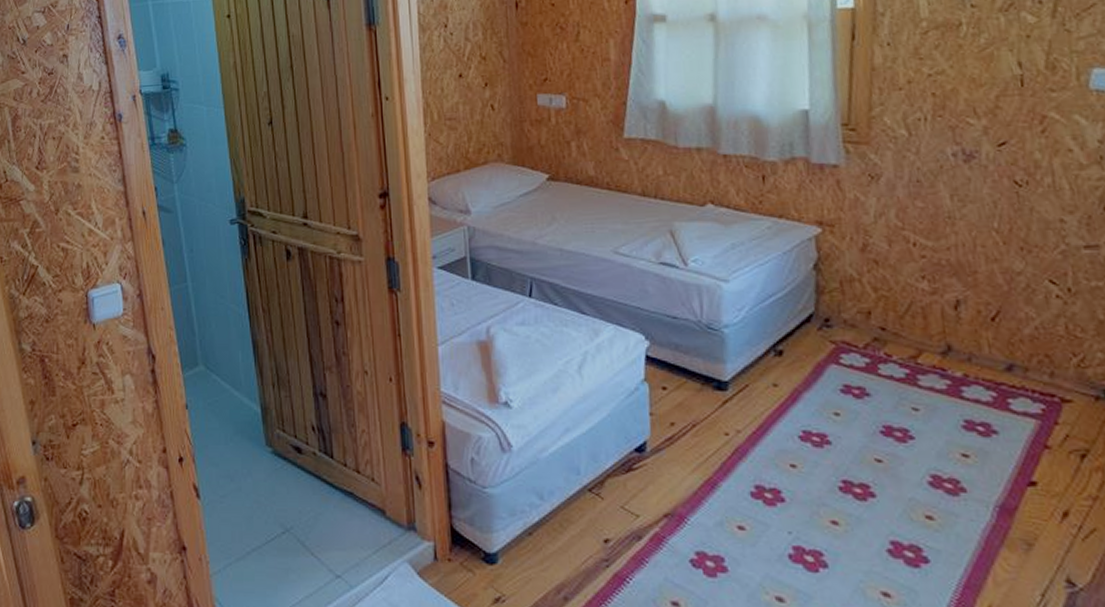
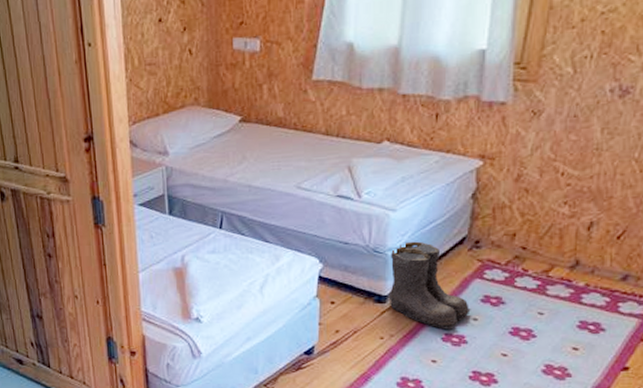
boots: none [728,317,830,426] -> present [388,241,471,330]

